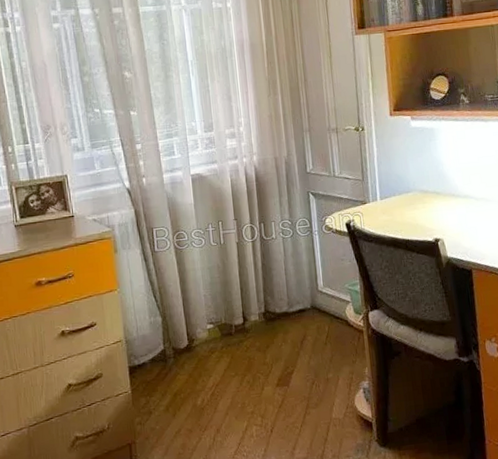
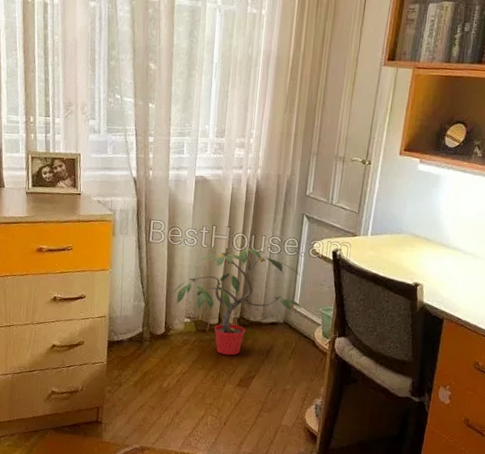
potted plant: none [188,236,327,355] -> present [172,246,302,356]

